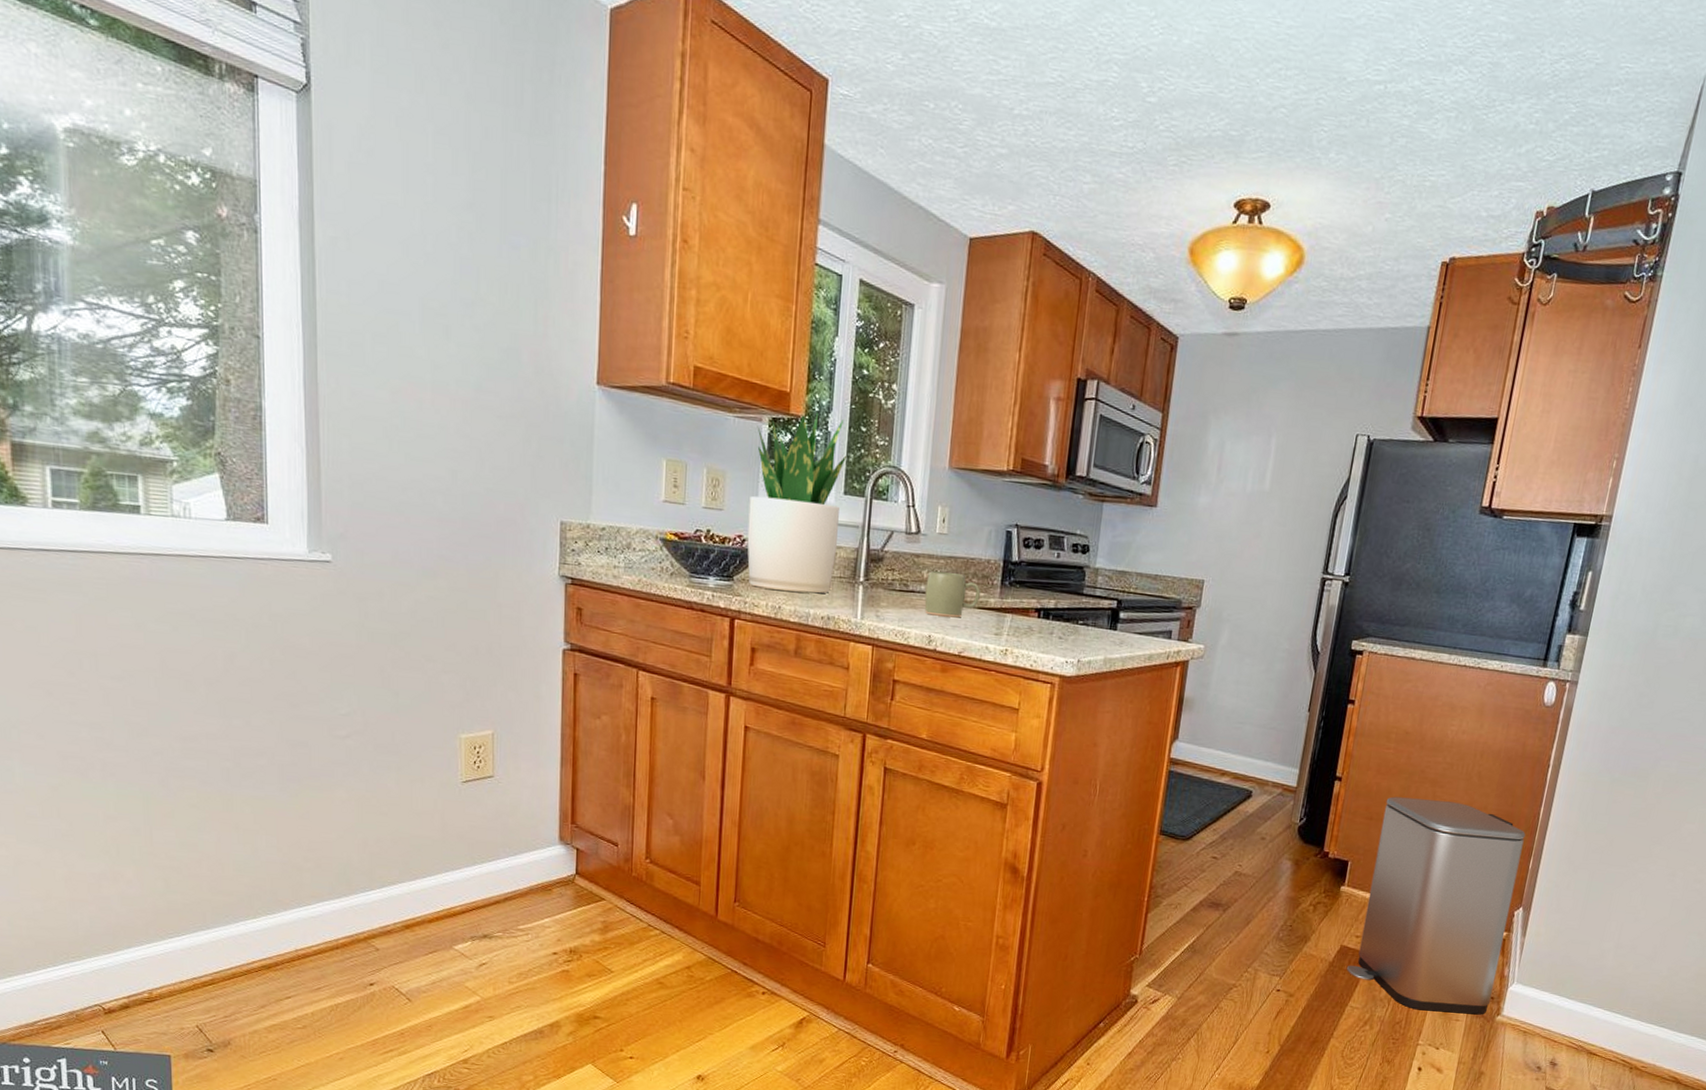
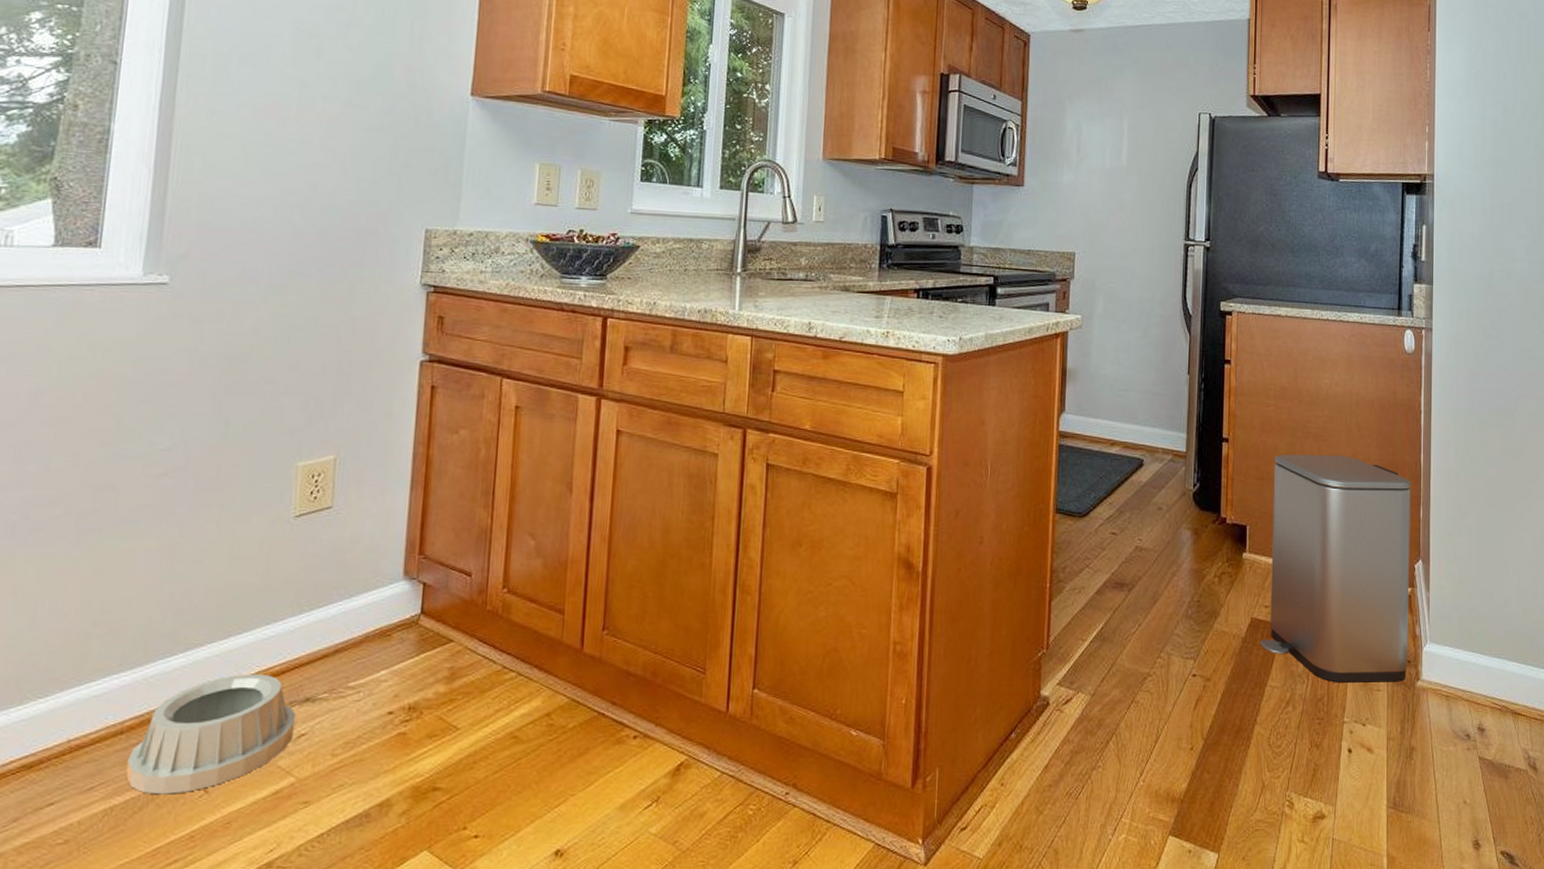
pet bowl: none [345,910,477,1000] -> present [126,673,296,795]
planter: present [747,412,848,594] -> none [621,113,723,287]
mug: present [924,571,980,618] -> none [803,258,859,303]

